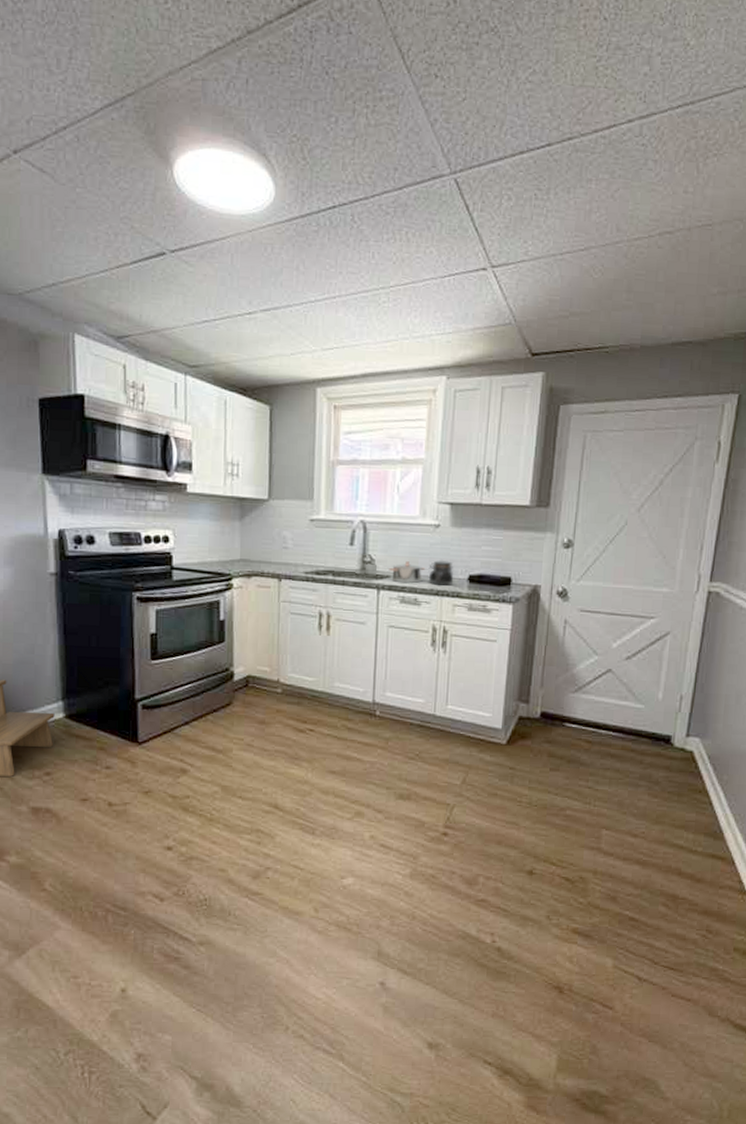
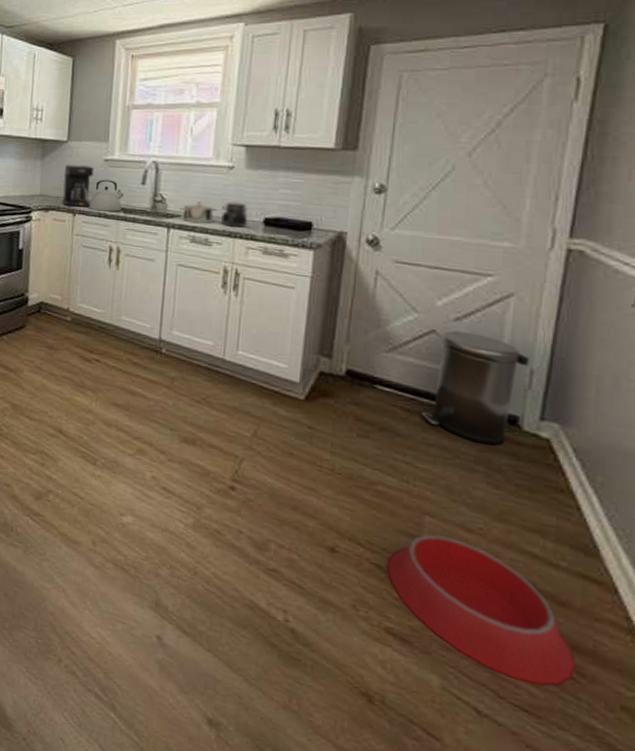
coffee maker: none [266,525,299,572] -> present [62,164,94,208]
kettle: none [295,541,332,575] -> present [88,179,124,212]
pet bowl: none [573,844,706,948] -> present [386,534,576,686]
pedal bin: none [600,668,680,763] -> present [421,330,529,446]

